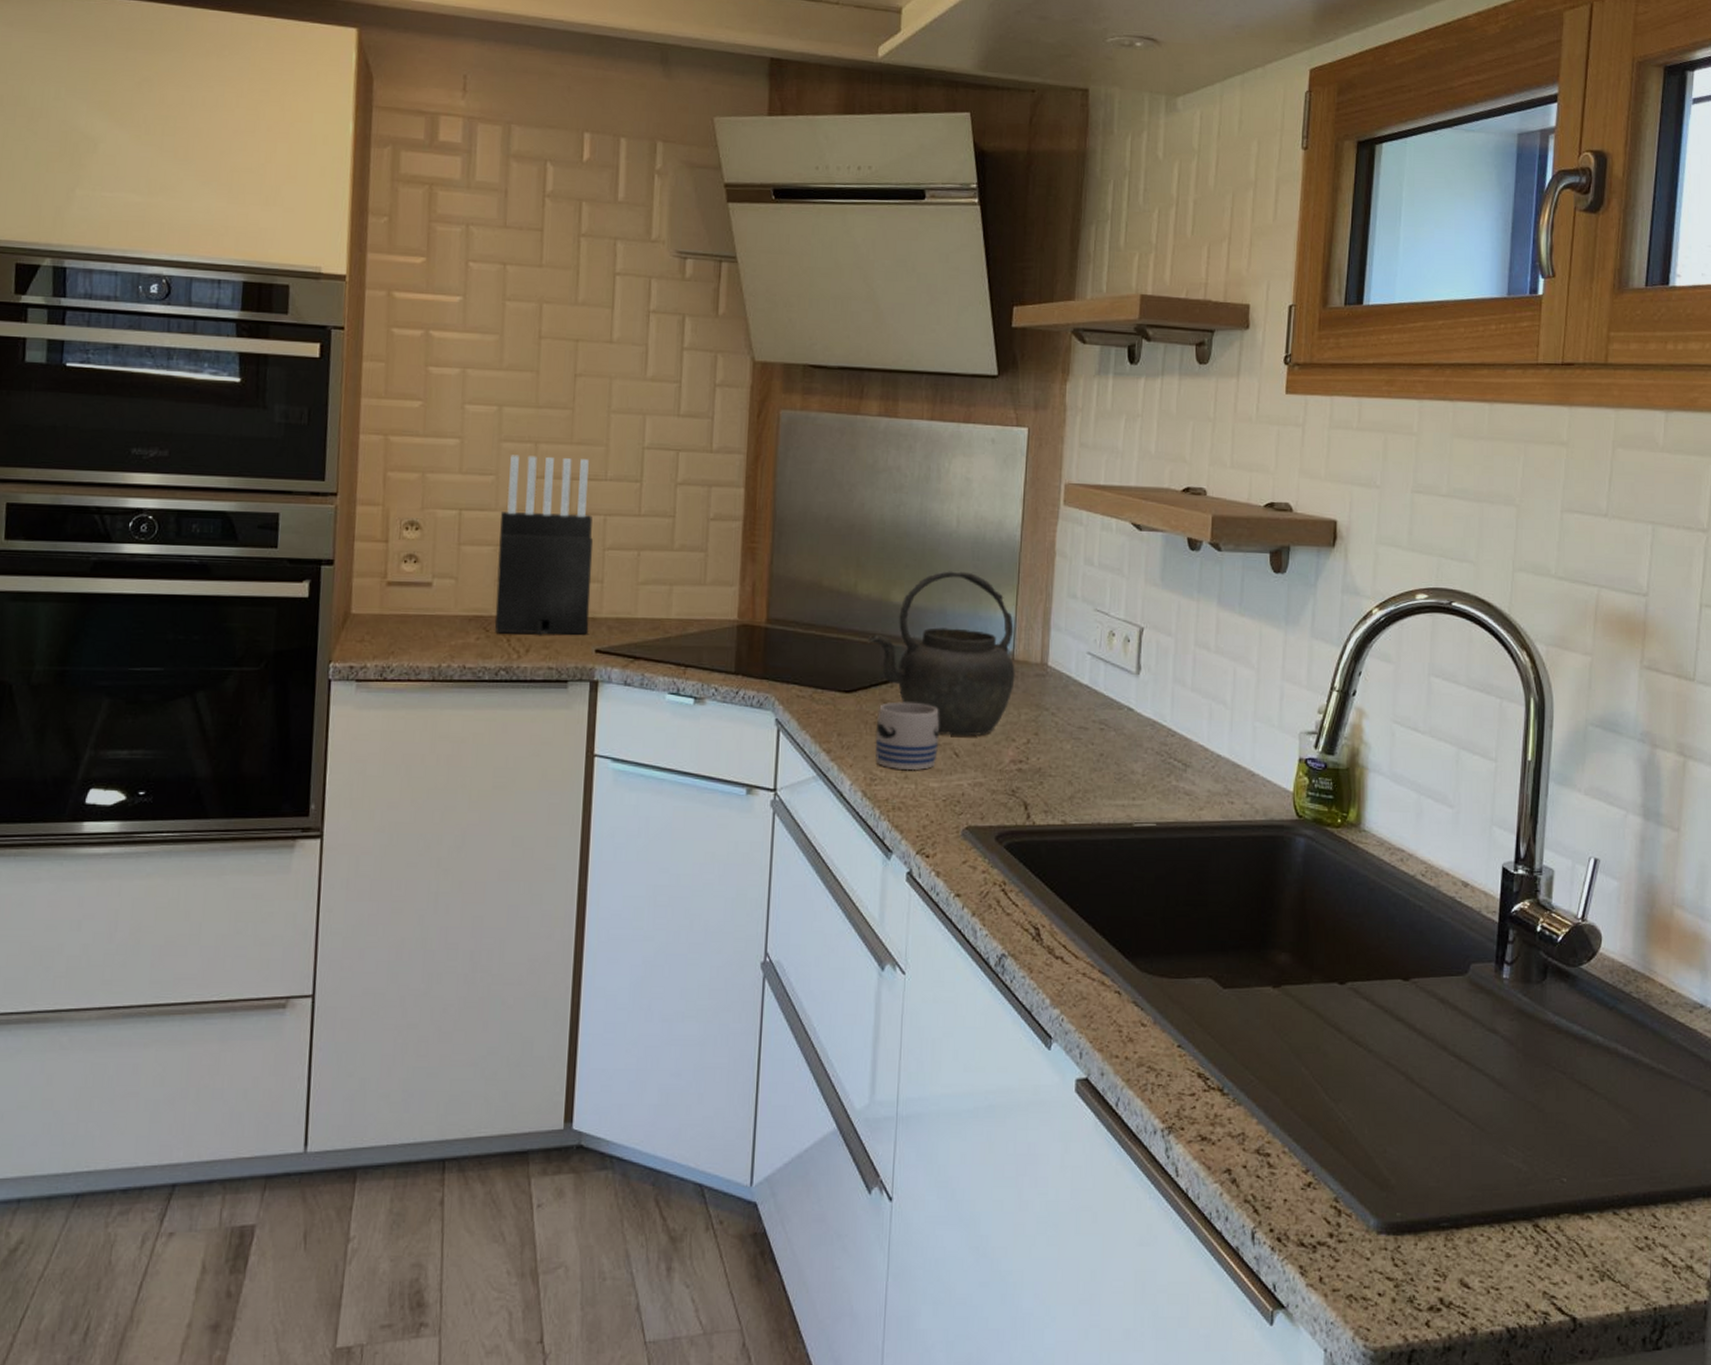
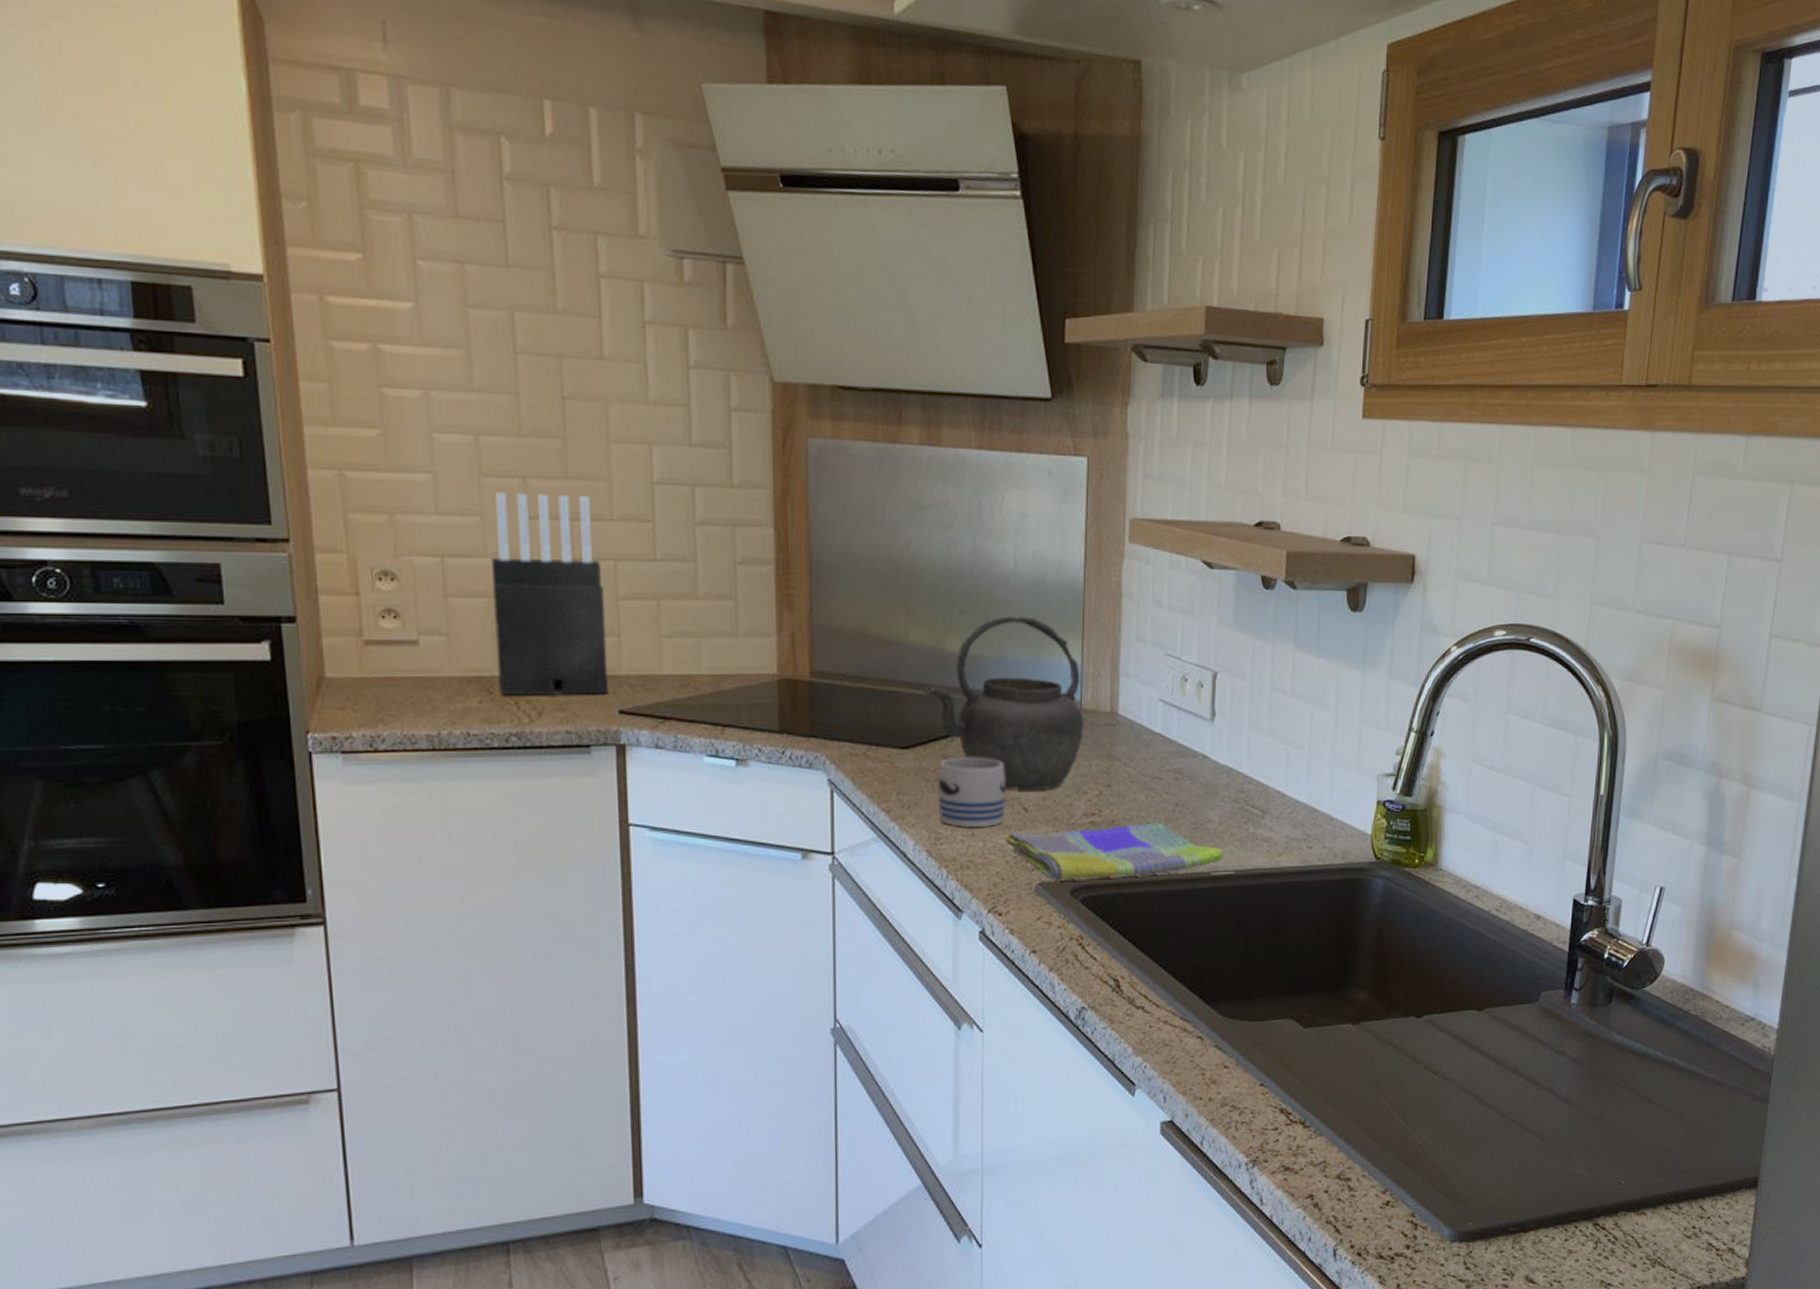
dish towel: none [932,771,1146,826] -> present [1001,822,1224,881]

